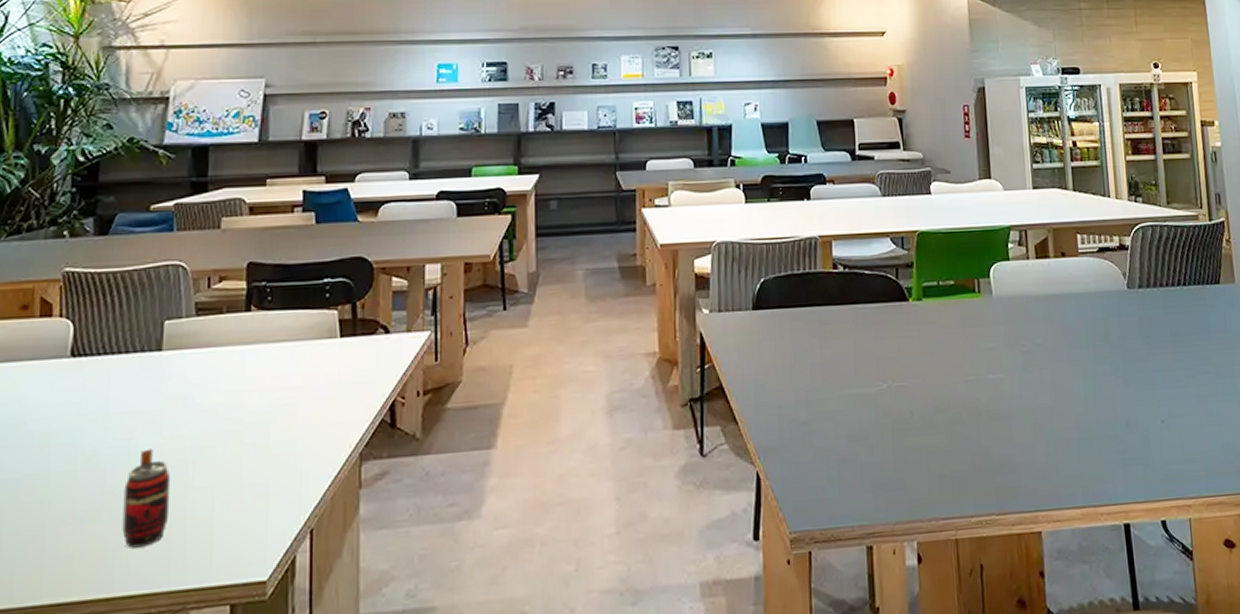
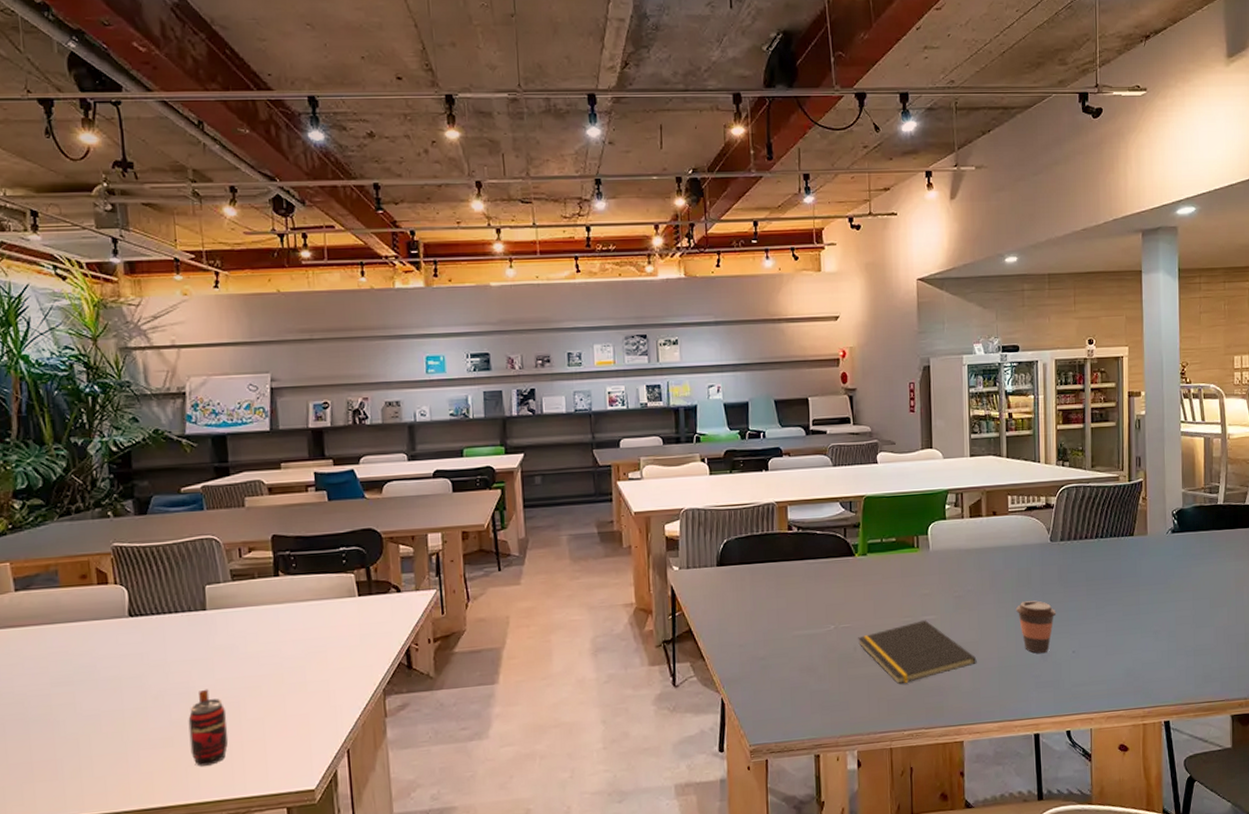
notepad: none [915,379,1053,459] -> present [858,620,977,685]
coffee cup: none [1093,358,1140,423] -> present [1015,600,1057,653]

